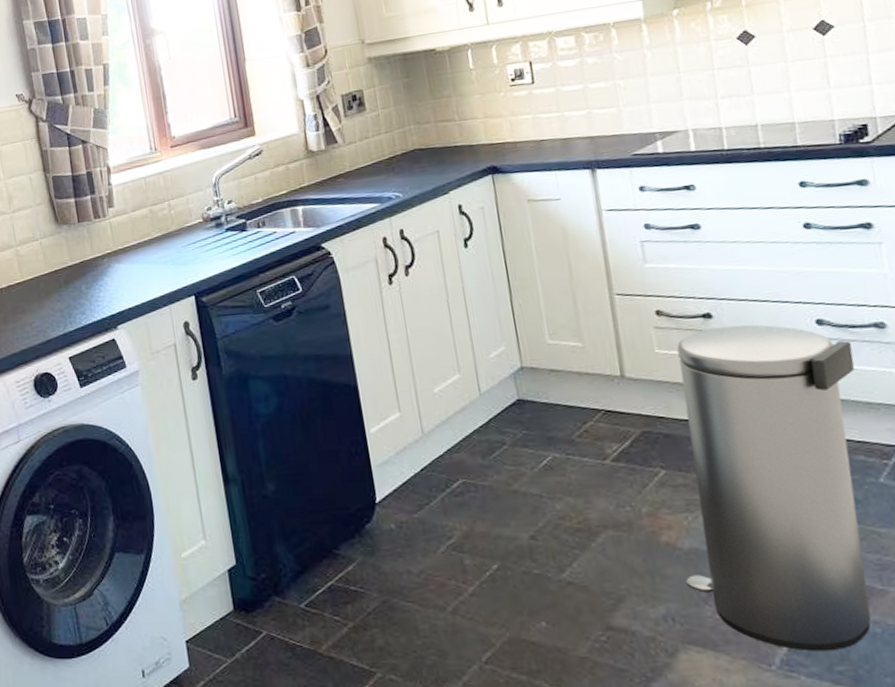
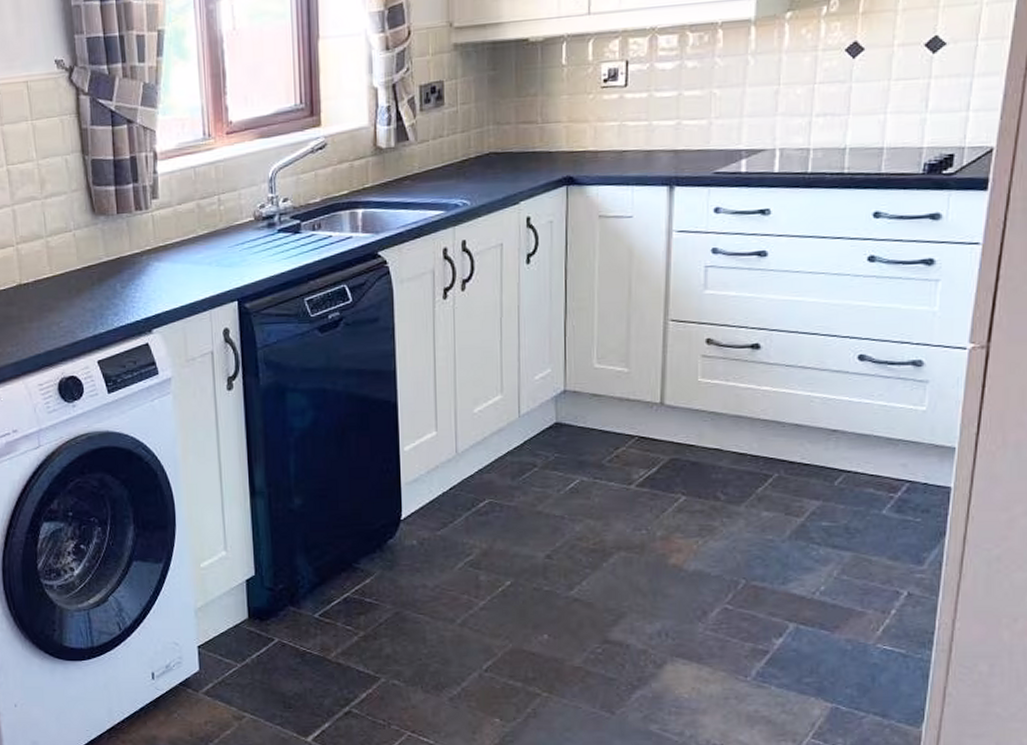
pedal bin: present [676,324,872,651] -> none [684,357,886,665]

